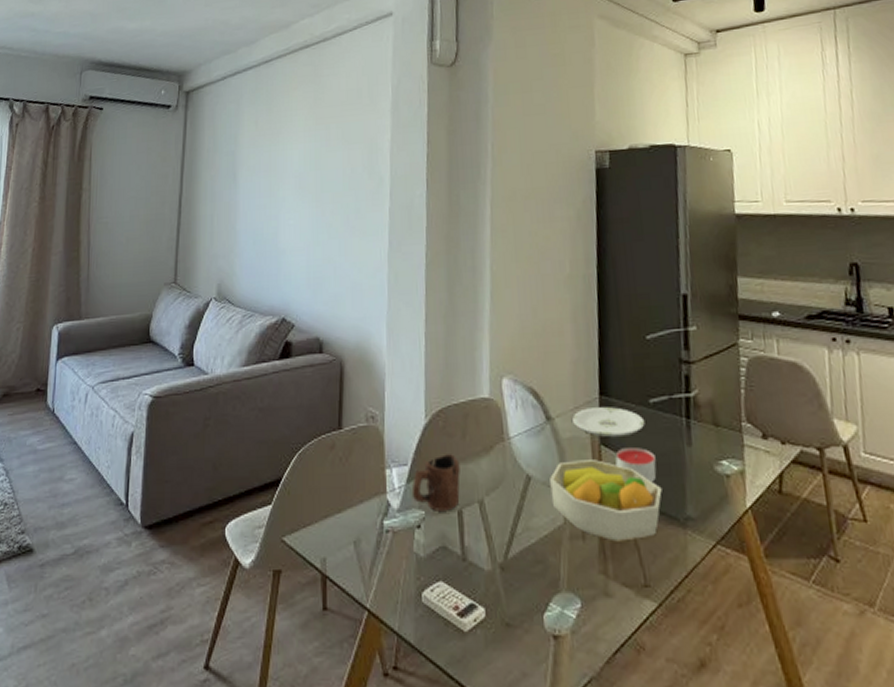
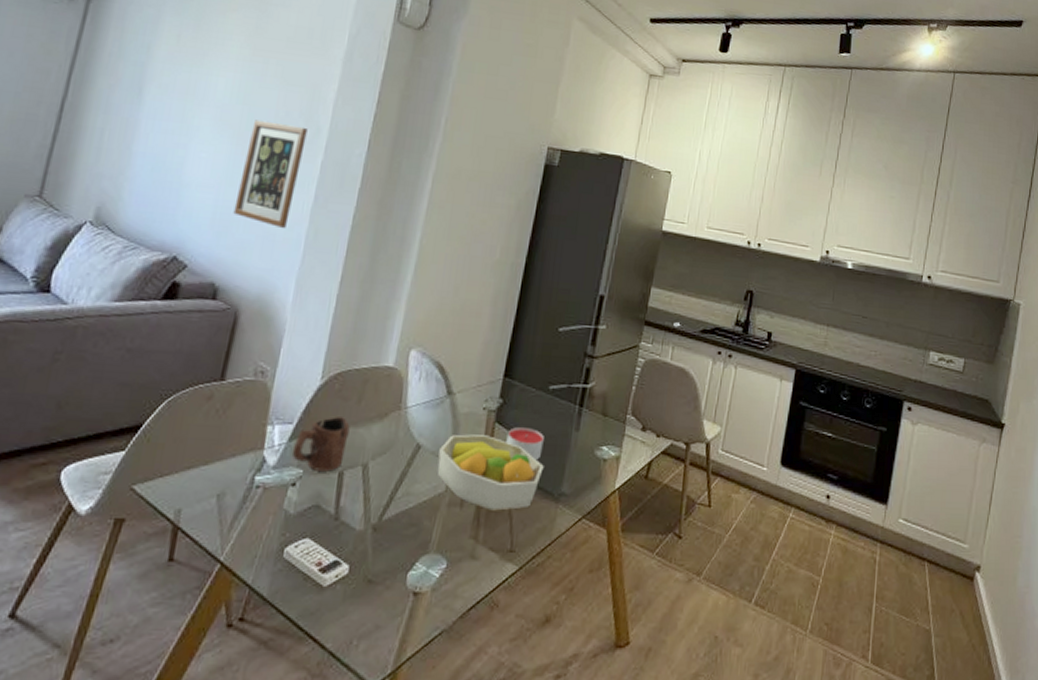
wall art: none [323,179,373,278] -> present [233,119,308,229]
plate: present [572,407,645,437] -> none [473,387,542,417]

